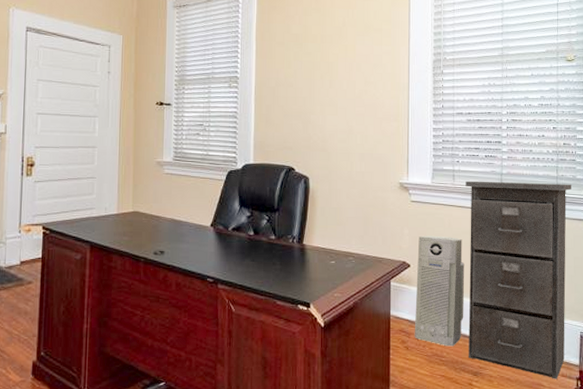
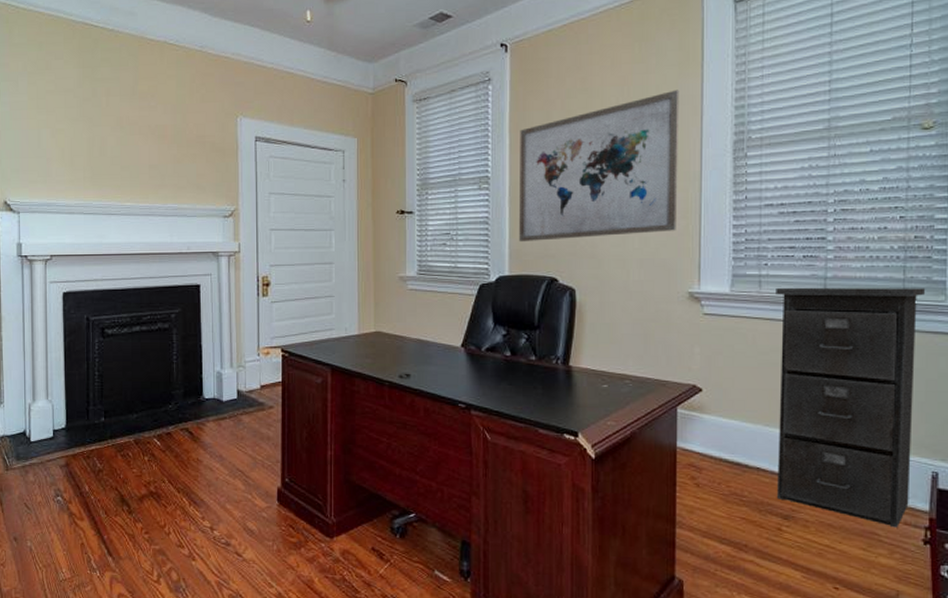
wall art: none [262,15,392,135] -> present [518,89,680,242]
air purifier: present [414,235,465,347] -> none [707,354,774,485]

